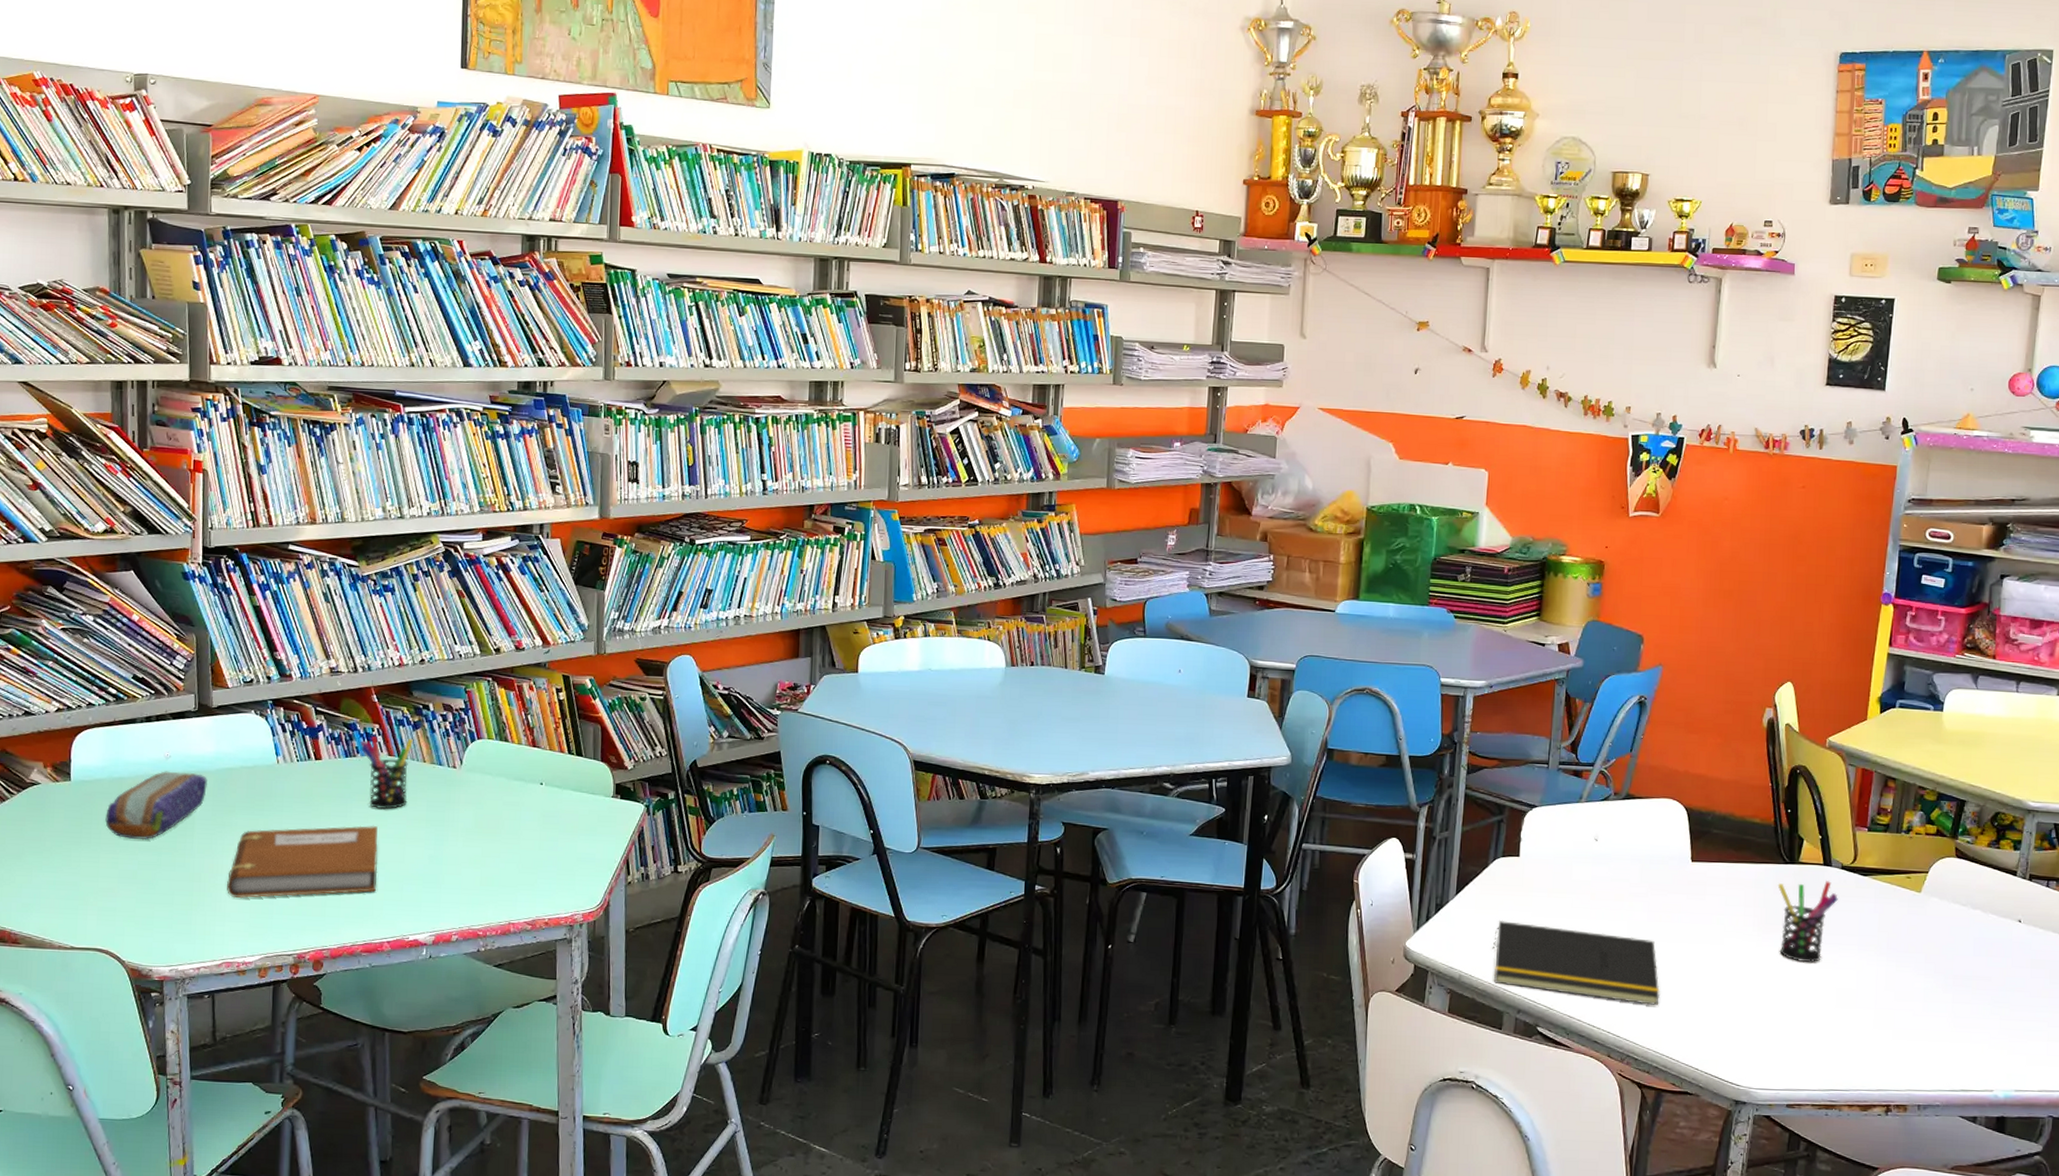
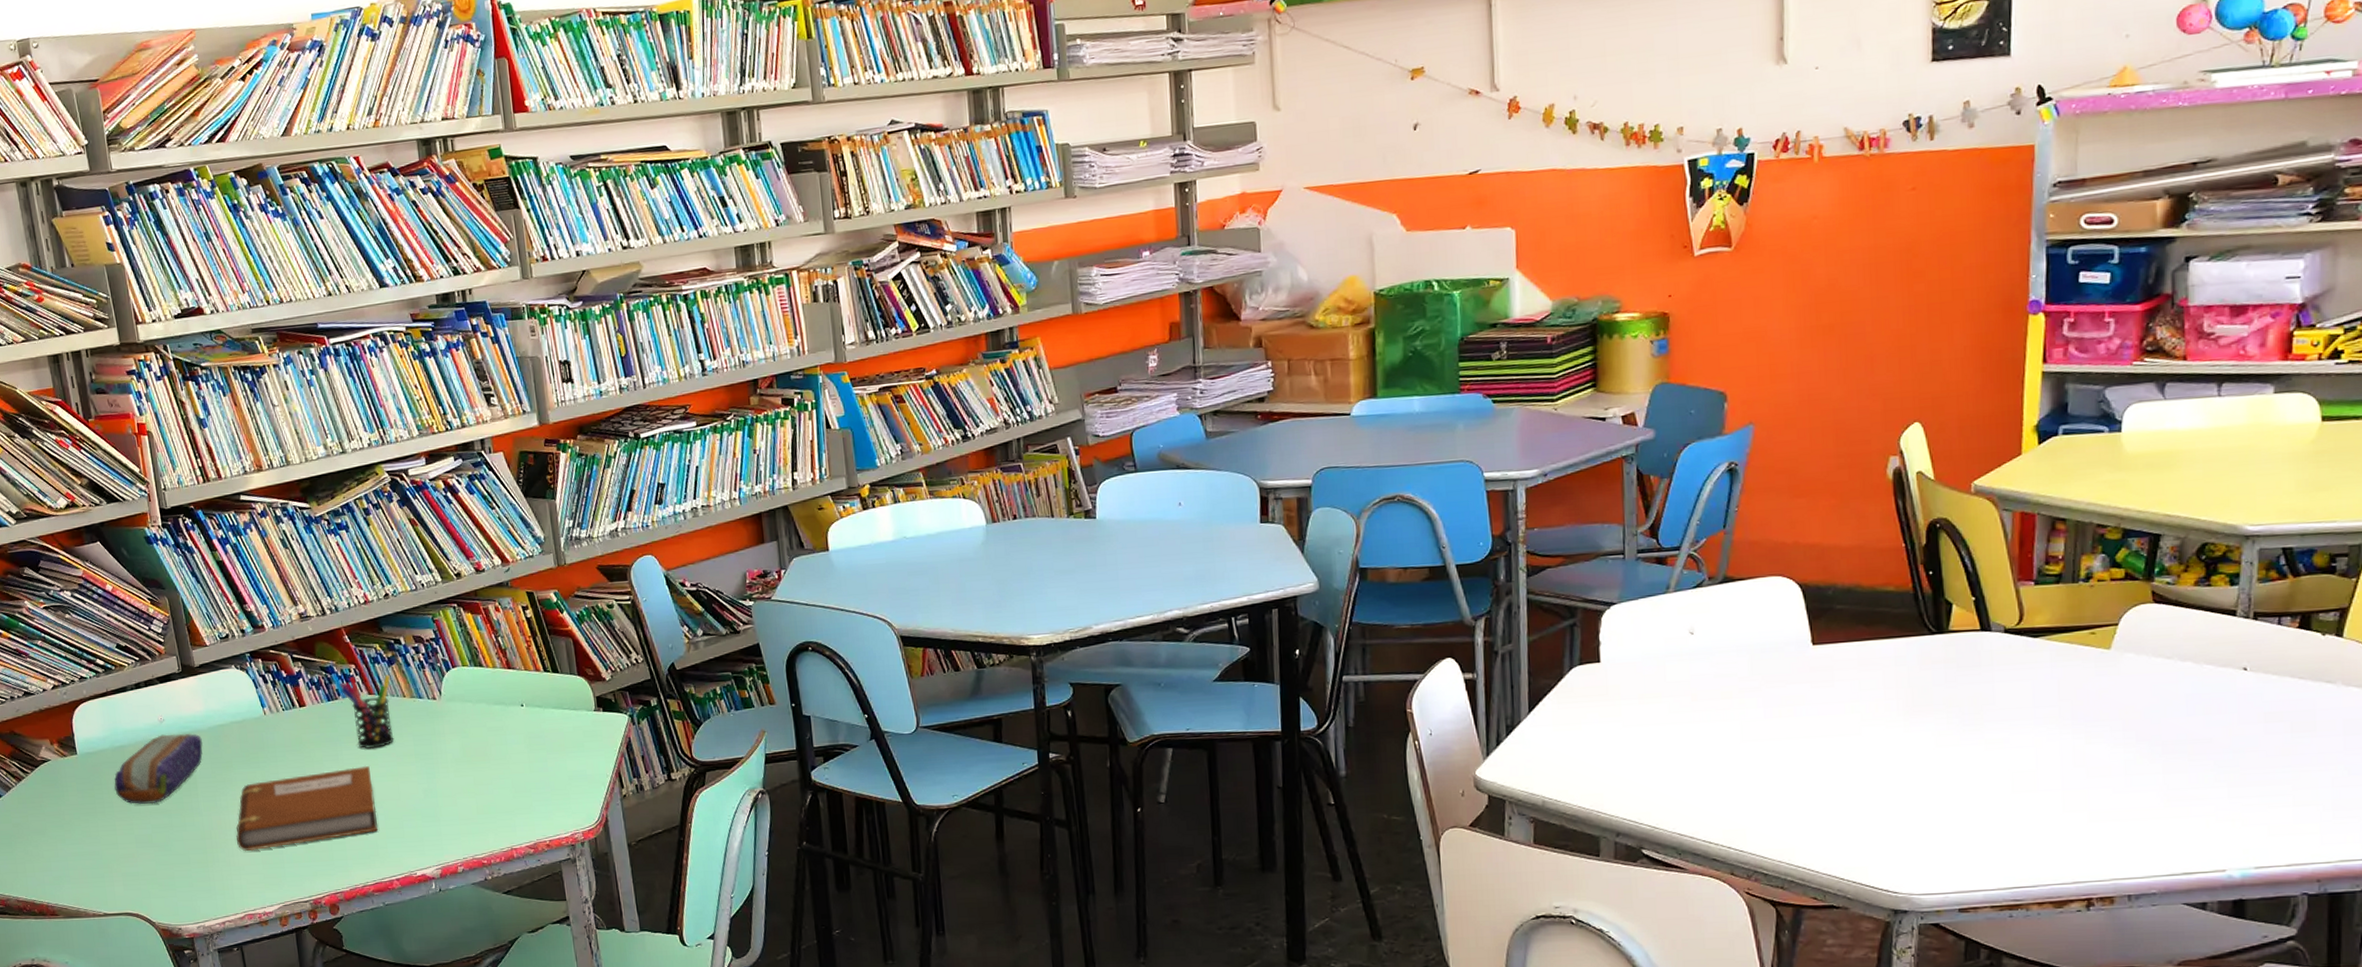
notepad: present [1492,920,1660,1005] -> none [1578,735,1788,813]
pen holder: present [1777,881,1838,963] -> none [1923,648,2003,746]

